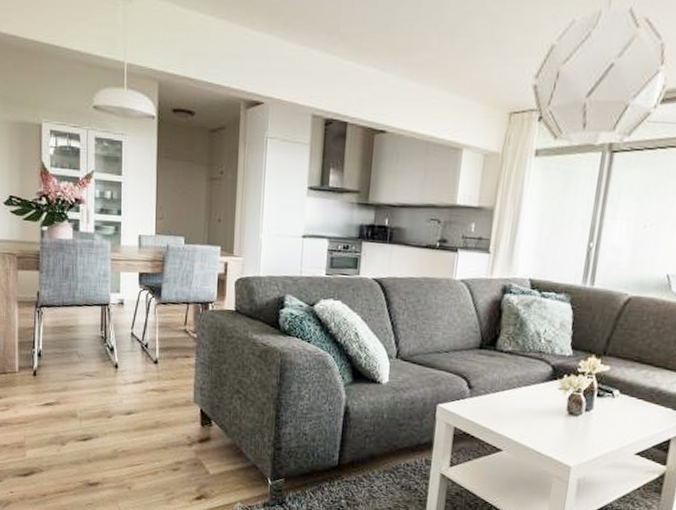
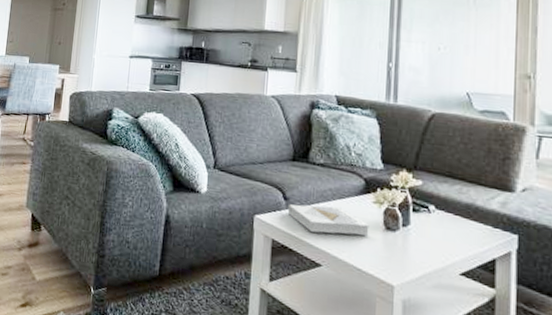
book: none [471,392,553,421] -> present [287,204,369,236]

